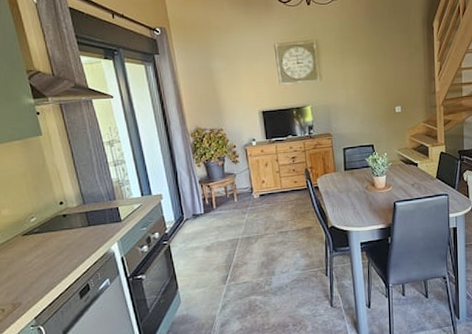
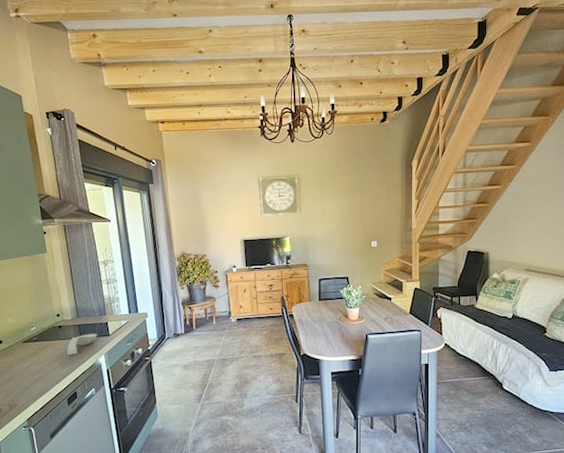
spoon rest: none [74,220,108,245] -> present [66,334,98,355]

